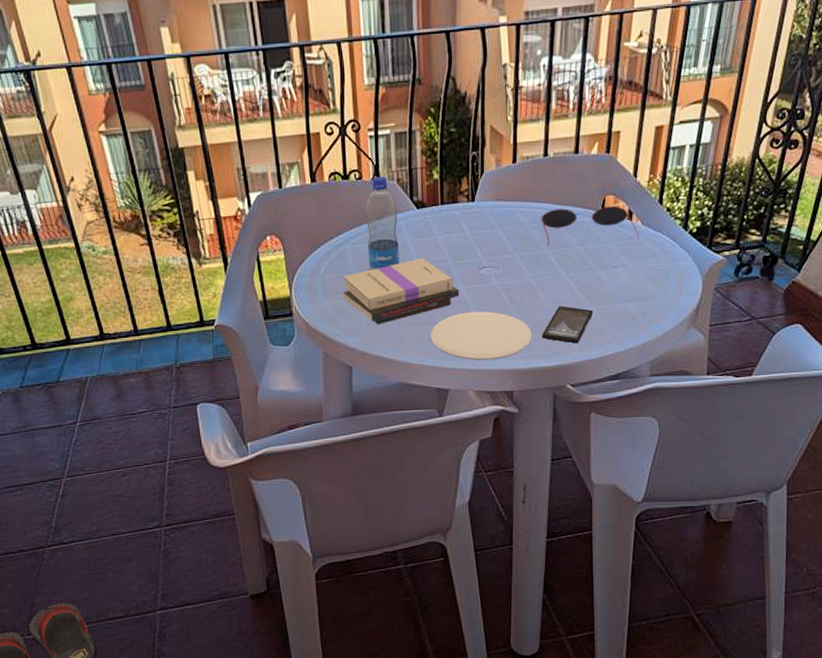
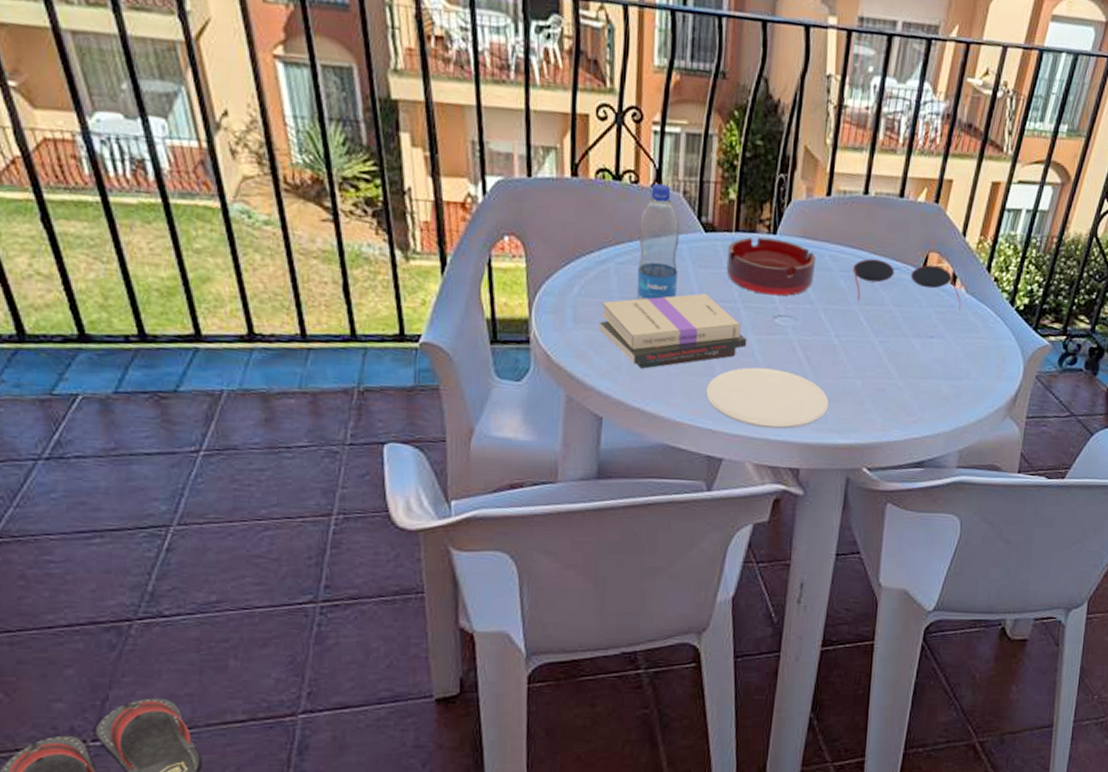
ashtray: none [436,205,510,252] -> present [726,237,817,296]
smartphone: present [541,306,594,344] -> none [839,374,902,421]

